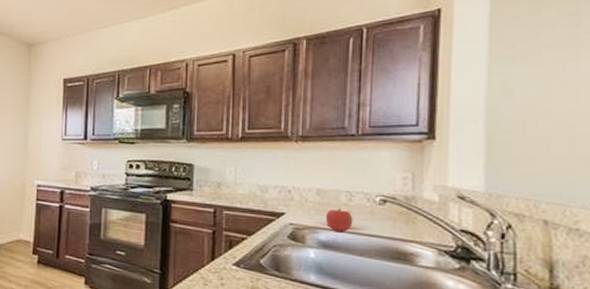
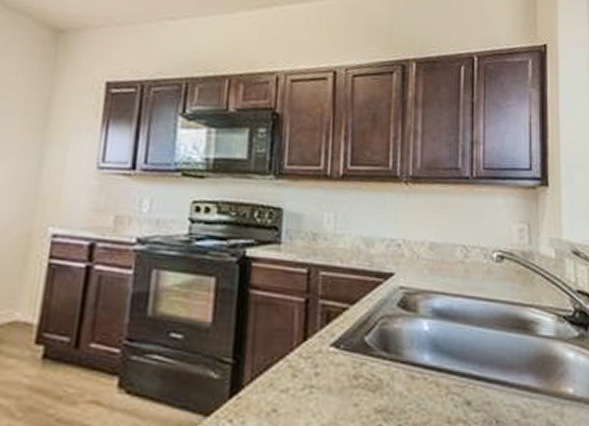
fruit: present [325,207,353,234] -> none [439,265,470,299]

